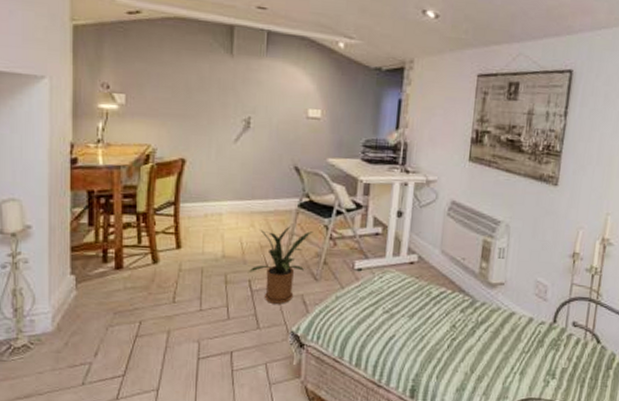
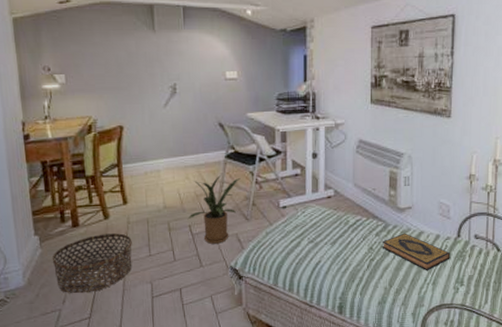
basket: none [87,280,182,347] -> present [51,233,132,294]
hardback book: none [466,312,544,357] -> present [382,233,450,270]

